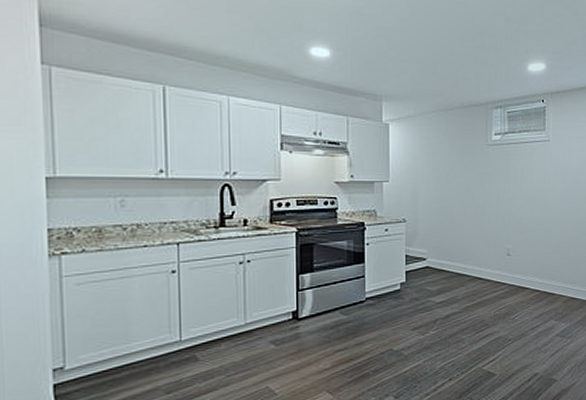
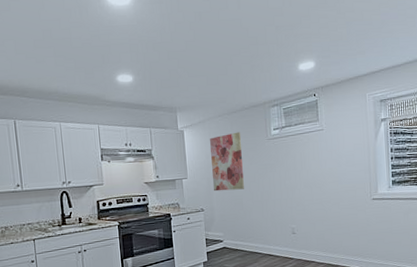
wall art: none [419,133,457,200] -> present [210,132,244,192]

